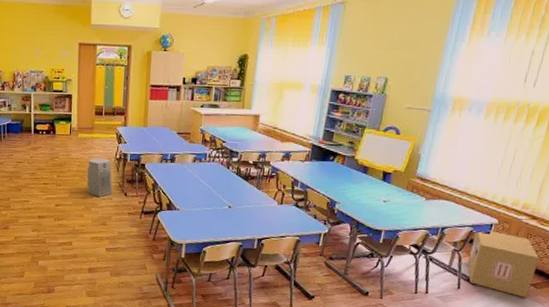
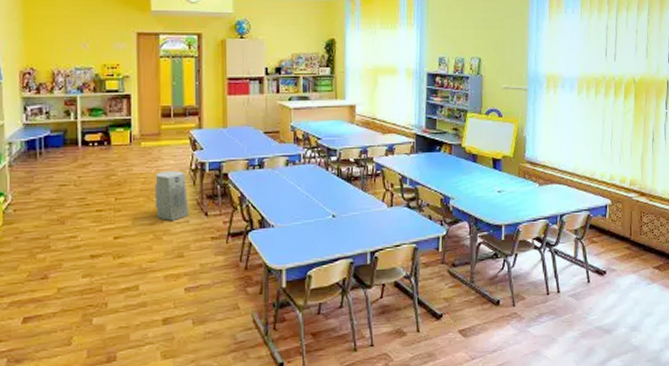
cardboard box: present [467,230,539,298] -> none [591,213,657,284]

